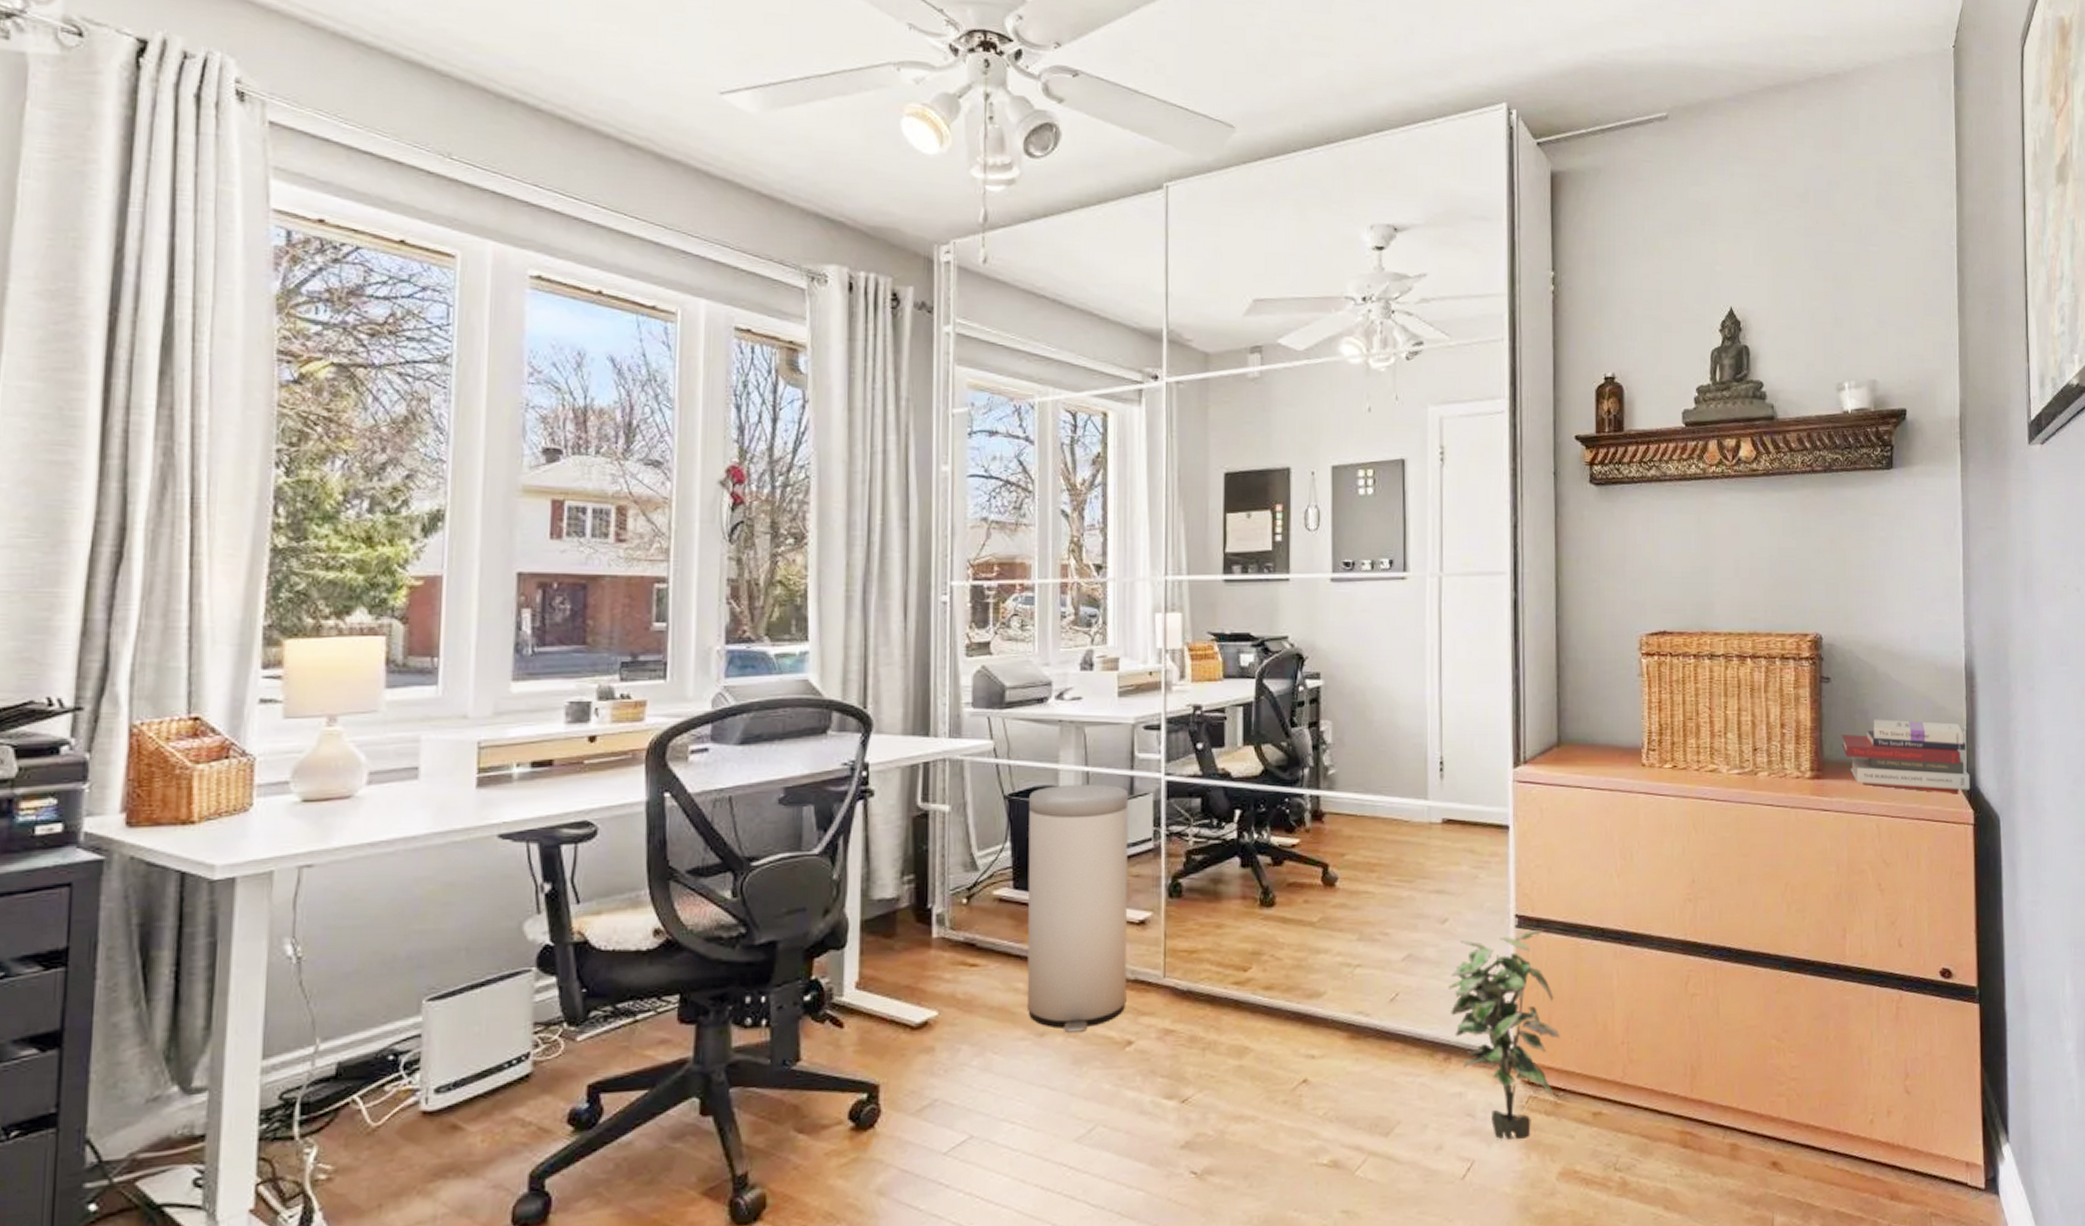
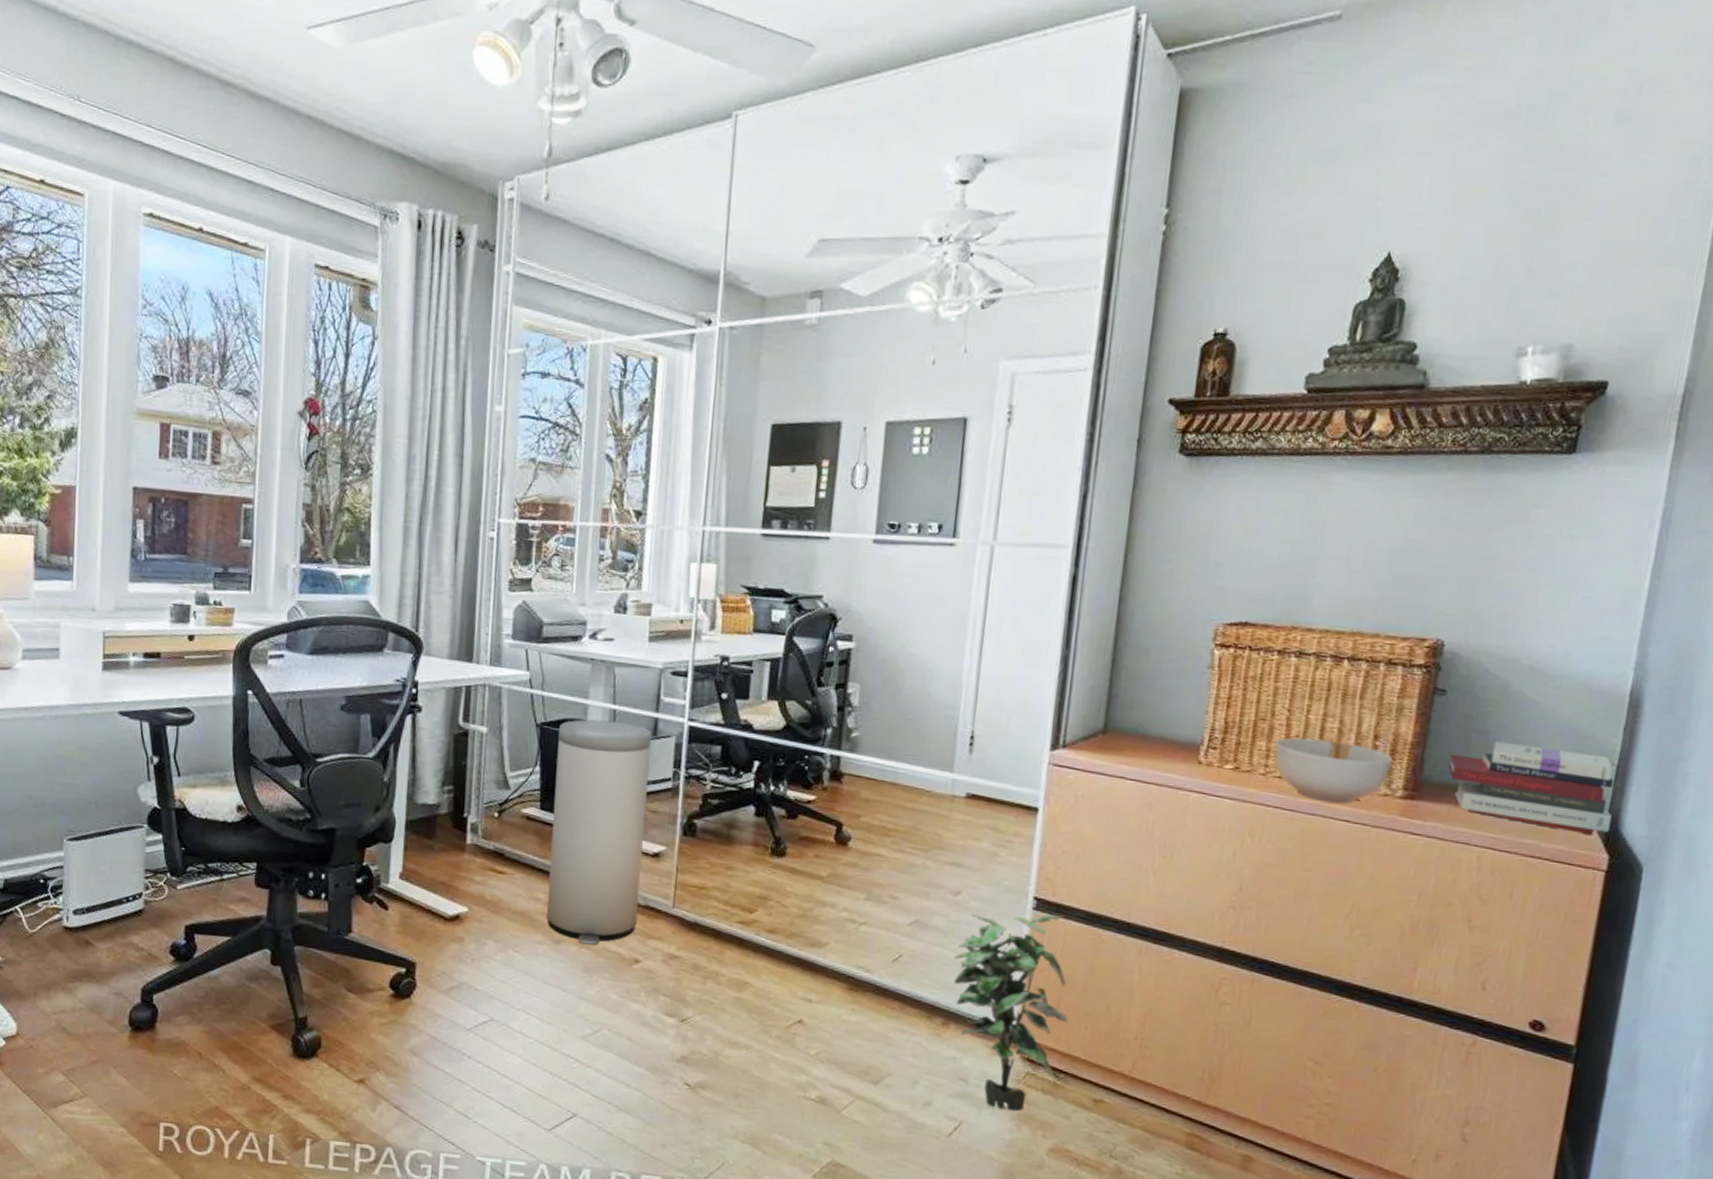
bowl: none [1702,733,1799,790] -> present [1274,737,1393,805]

